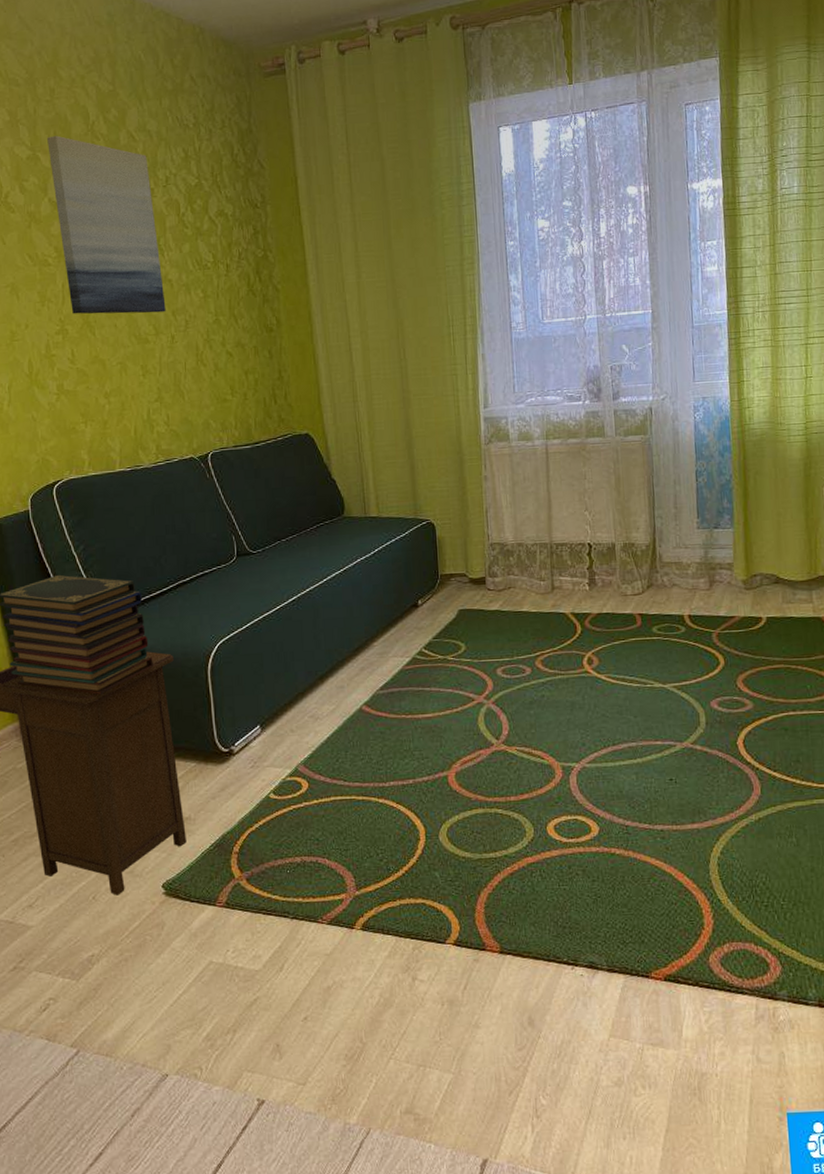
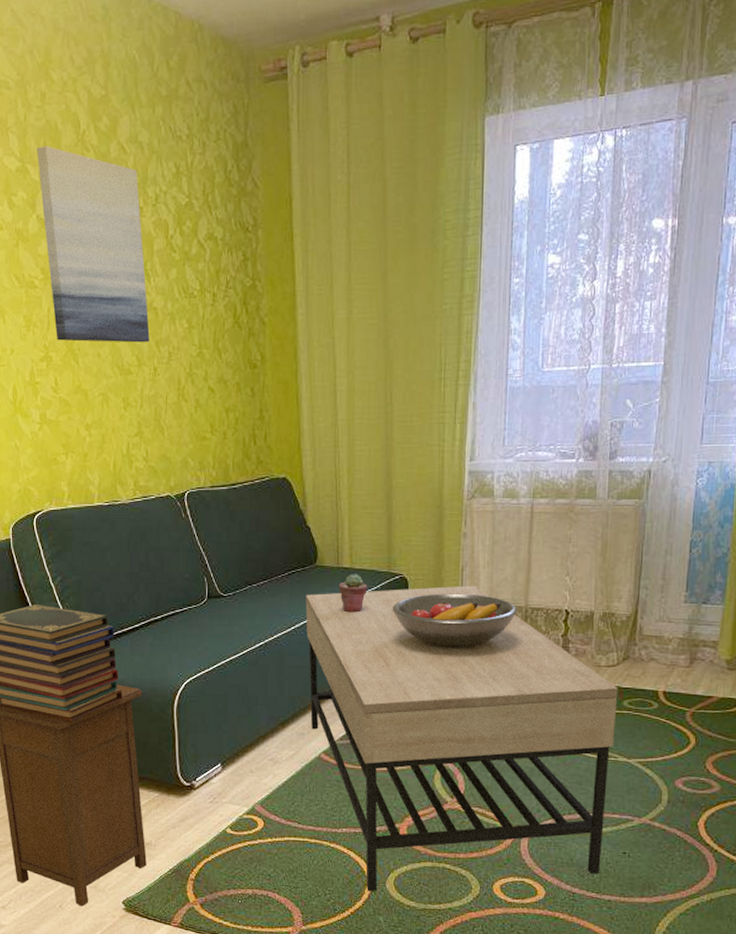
coffee table: none [336,526,650,847] -> present [305,585,618,892]
potted succulent: none [367,522,397,561] -> present [338,574,368,613]
fruit bowl: none [422,534,543,588] -> present [392,593,518,647]

